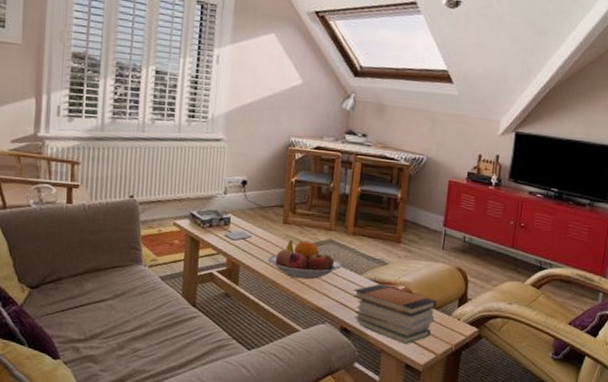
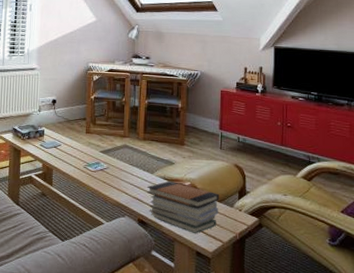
fruit bowl: present [267,239,342,280] -> none [75,146,136,179]

